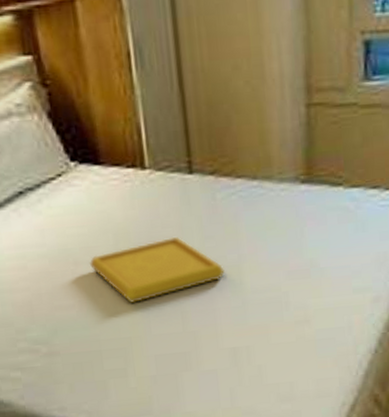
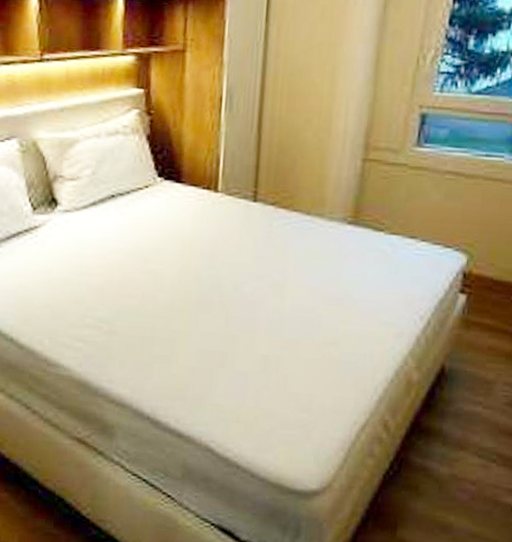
serving tray: present [90,237,226,303] -> none [157,252,270,302]

